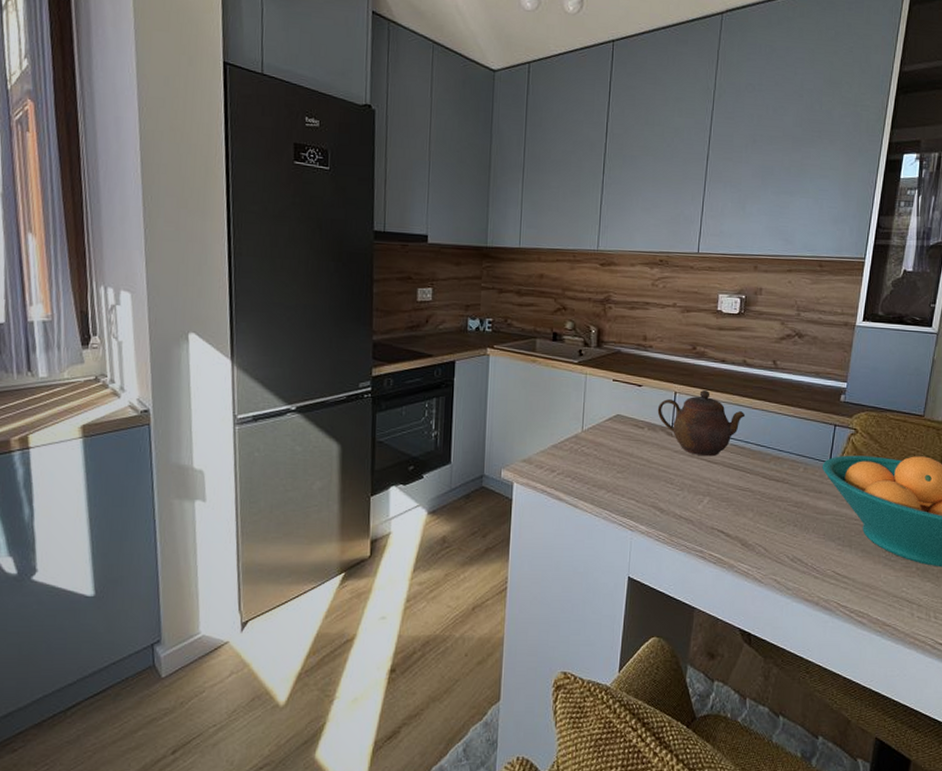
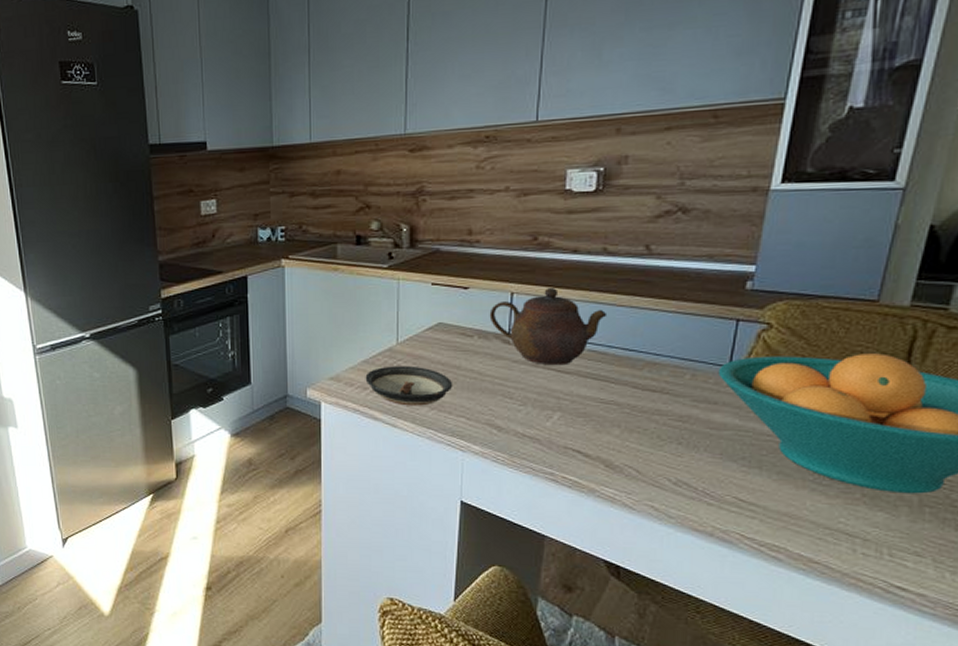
saucer: none [553,451,625,489] -> present [365,365,452,406]

